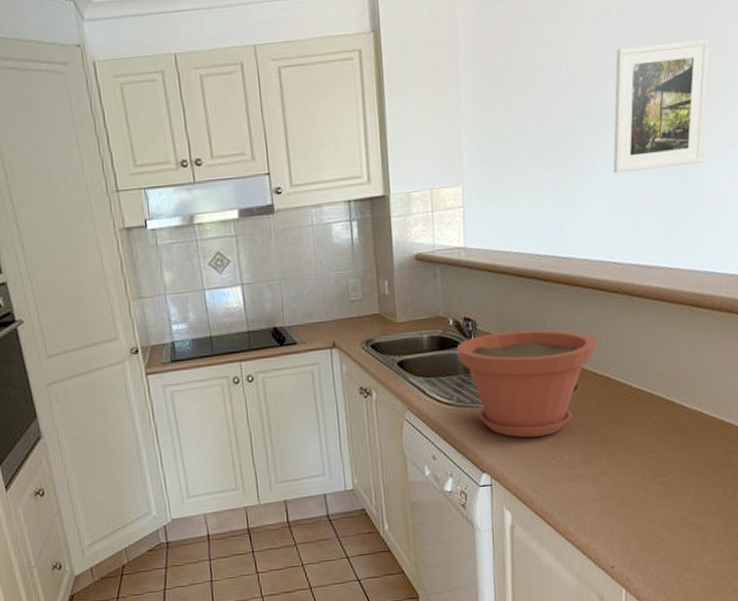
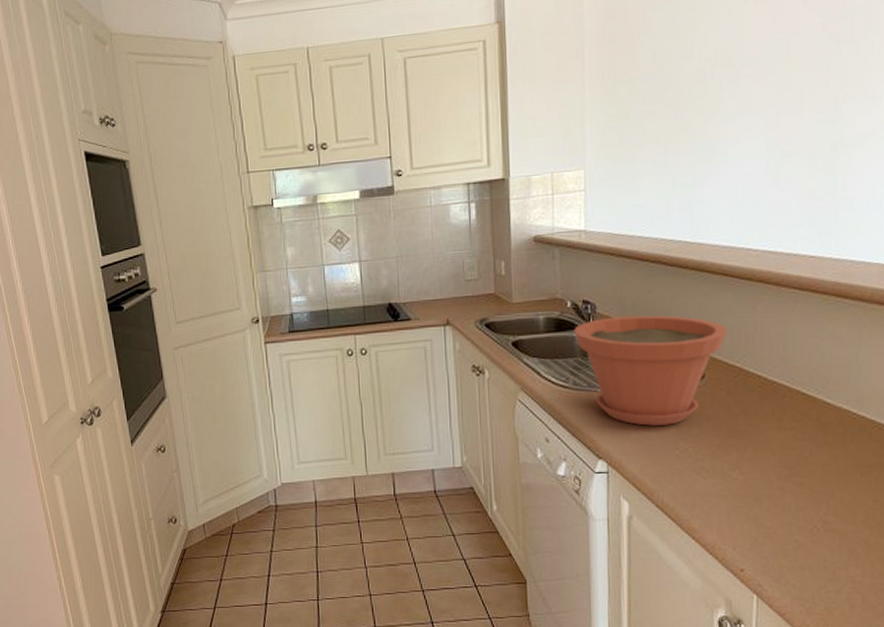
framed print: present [613,39,710,174] -> none [747,21,859,159]

